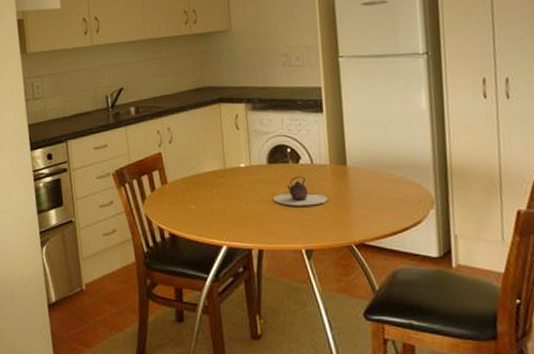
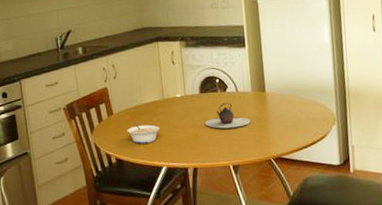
legume: none [182,193,220,218] -> present [127,122,159,144]

